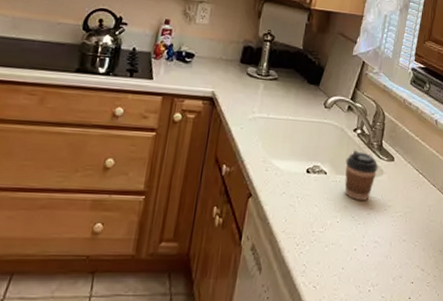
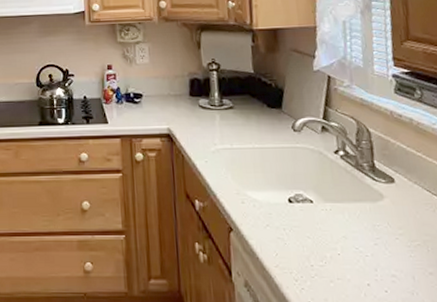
coffee cup: present [344,150,378,200] -> none [332,174,376,229]

